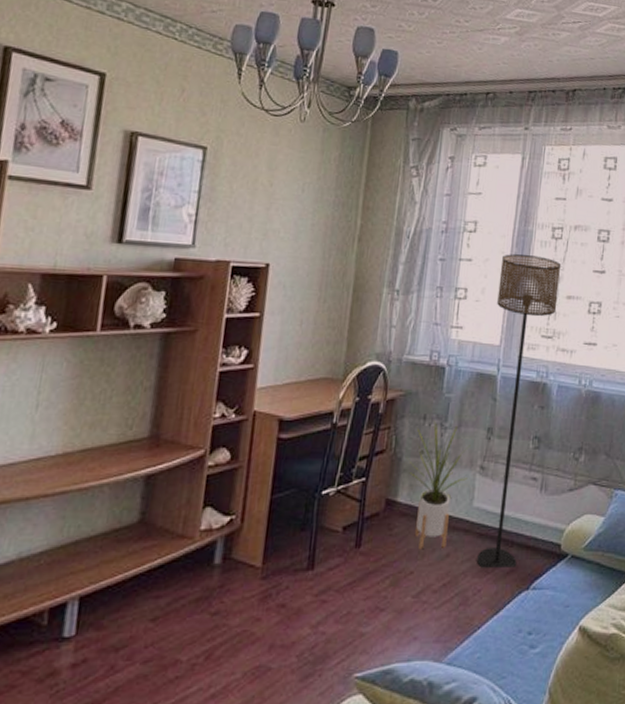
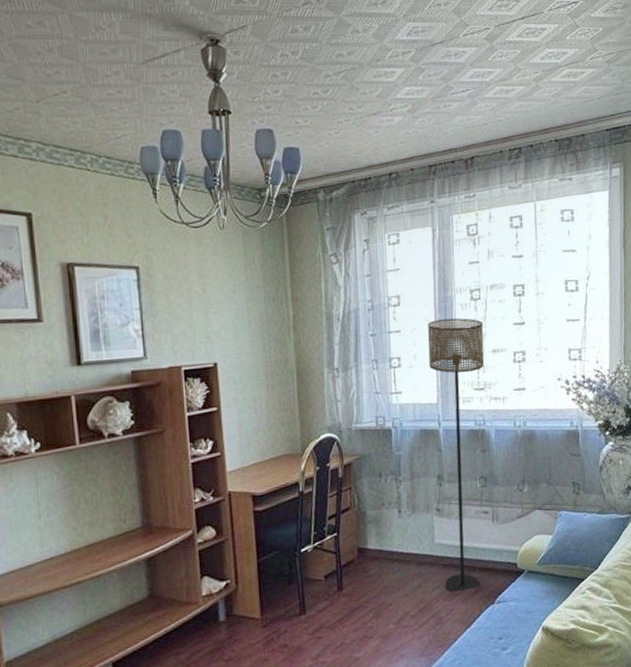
house plant: present [406,422,471,550] -> none [369,477,427,585]

